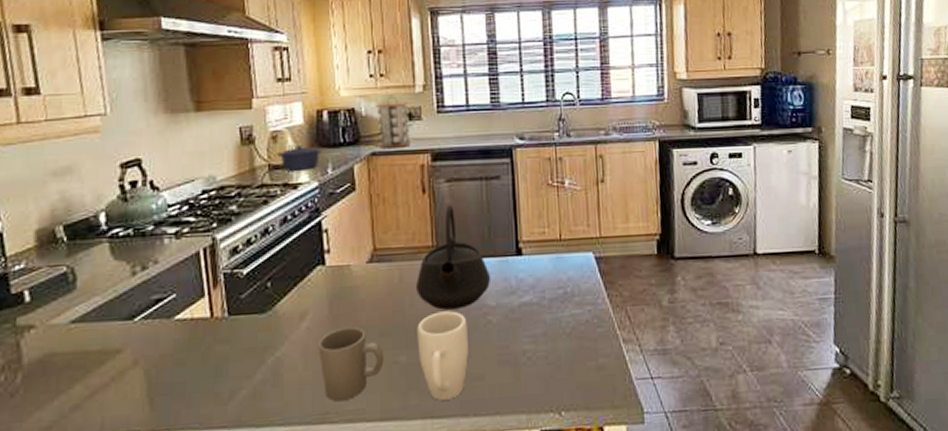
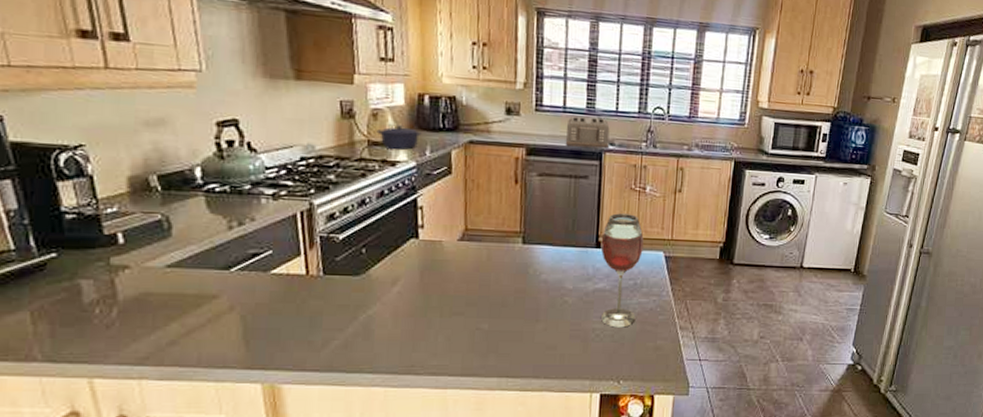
mug: present [317,326,384,402] -> none [407,294,469,357]
spice rack: present [376,96,411,149] -> none [477,89,508,140]
kettle: present [416,204,491,310] -> none [502,196,571,289]
mug: present [417,311,468,401] -> none [499,289,546,363]
toaster: none [472,113,519,147] -> present [566,116,610,149]
wineglass: none [521,213,571,347] -> present [600,213,644,328]

